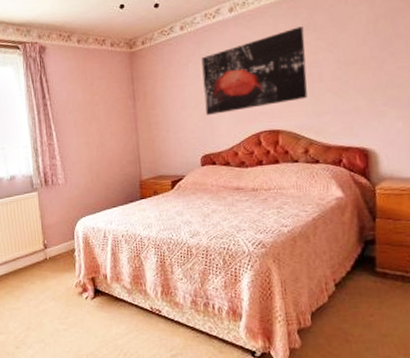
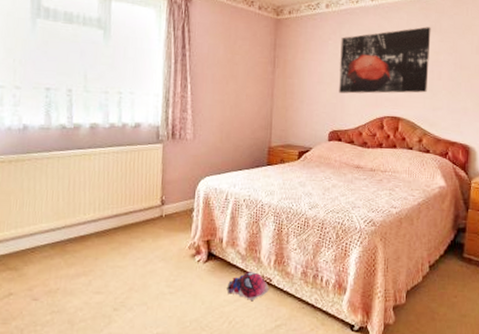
plush toy: none [117,304,159,333] -> present [226,272,269,302]

